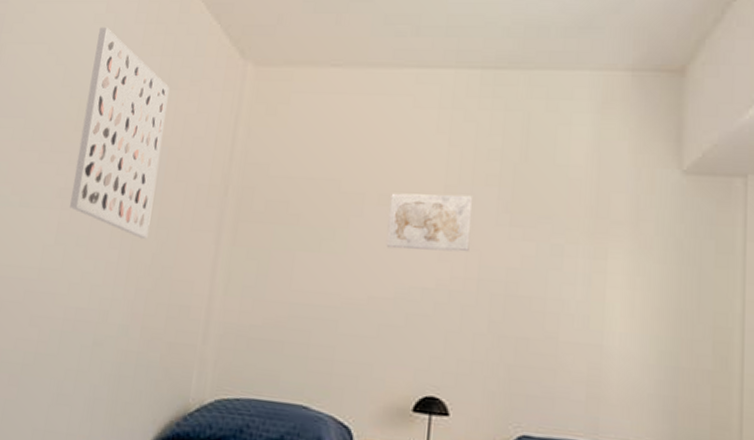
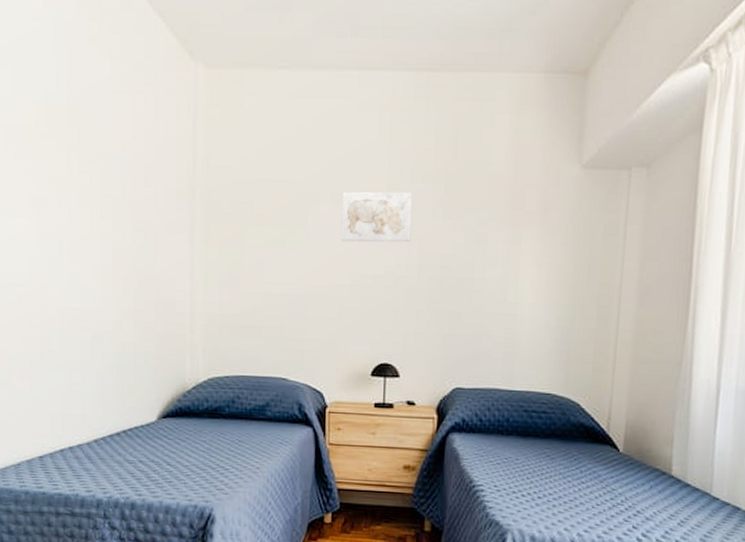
wall art: present [70,27,170,239] -> none [41,24,126,242]

